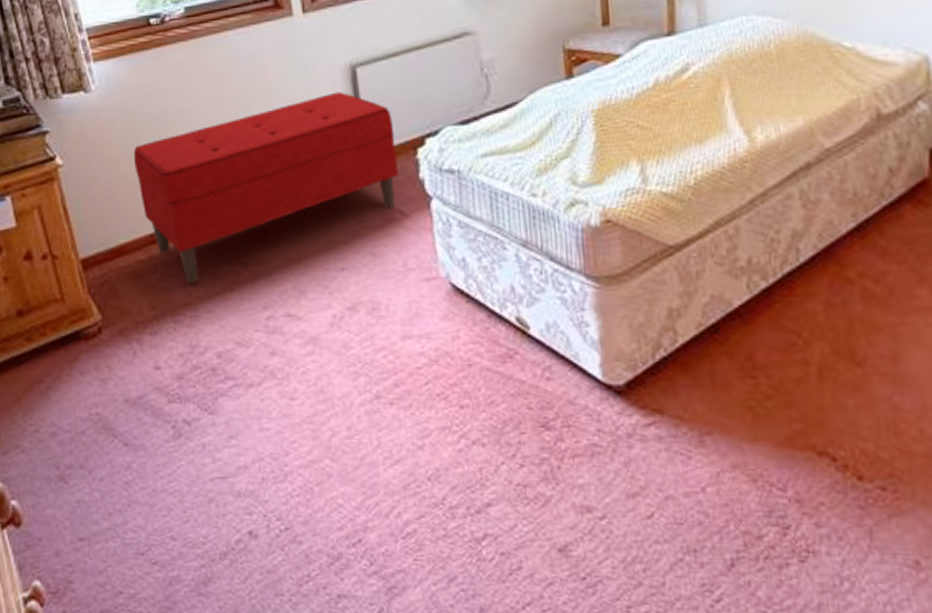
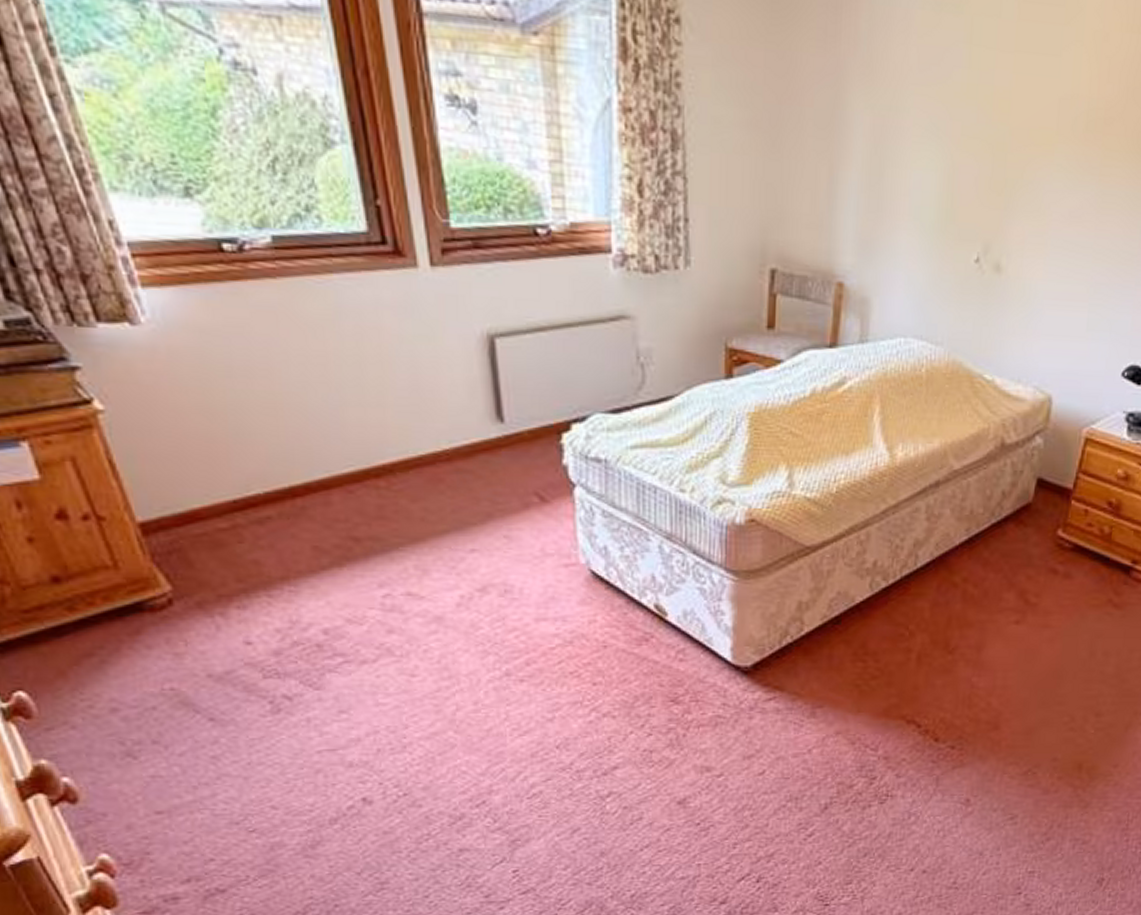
bench: present [133,91,398,283] -> none [205,362,539,556]

